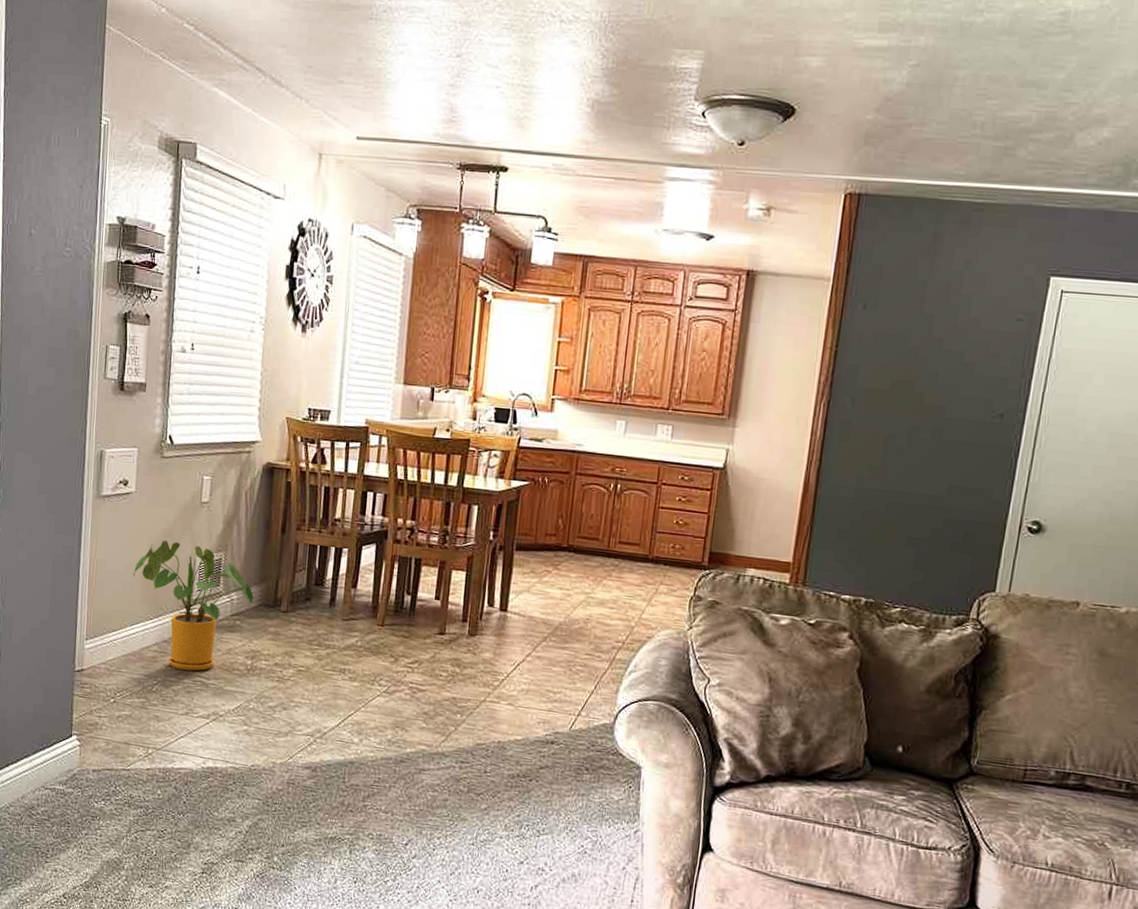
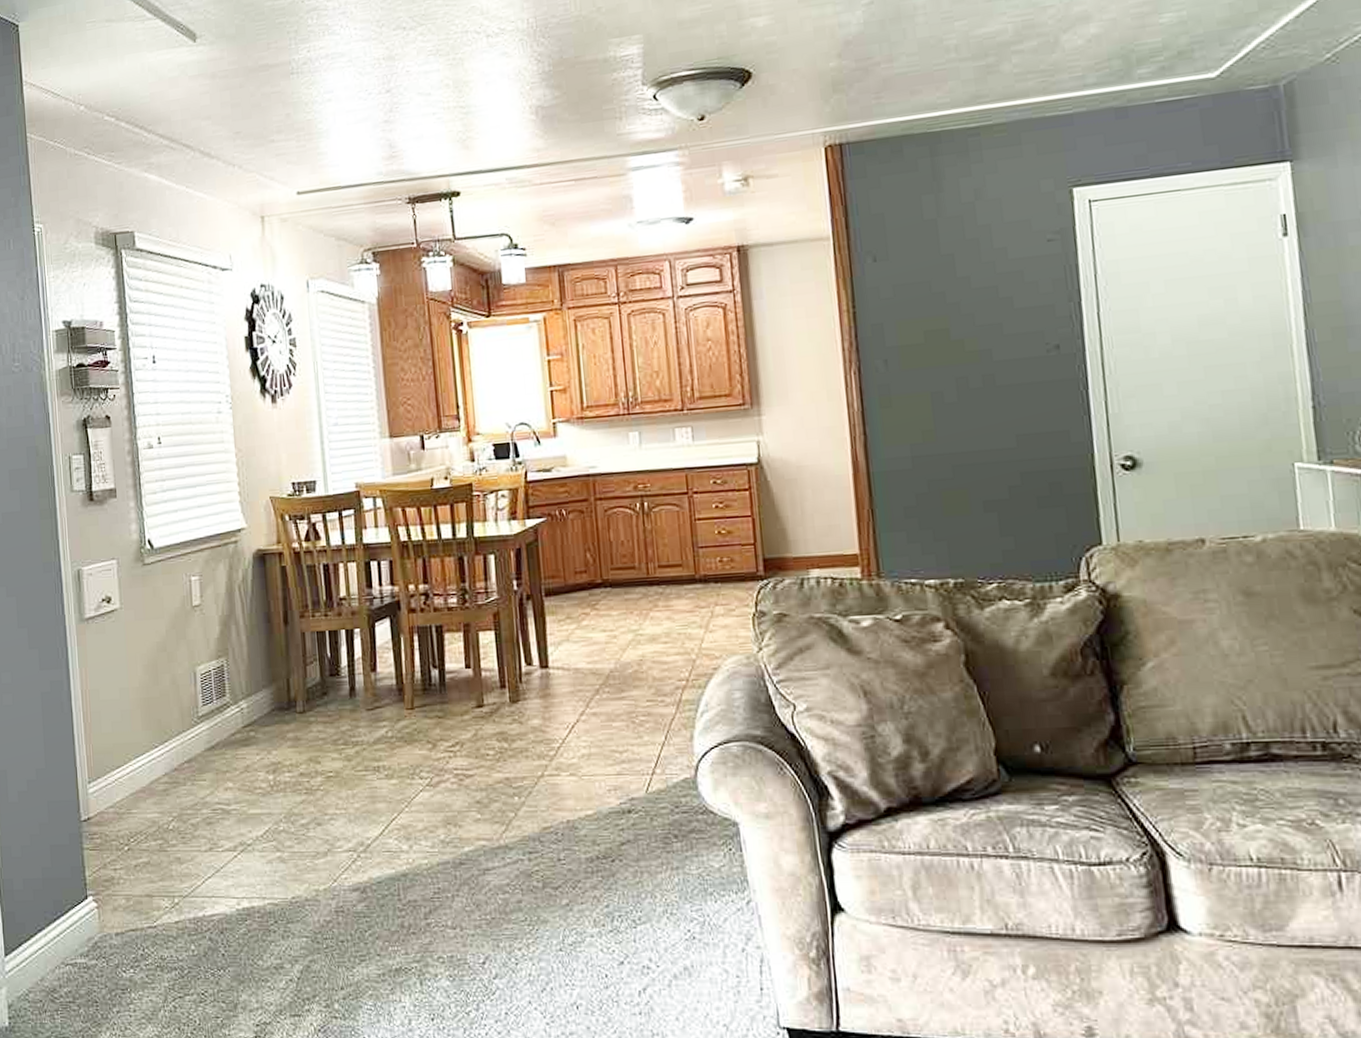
house plant: present [133,540,254,671] -> none [130,654,265,800]

